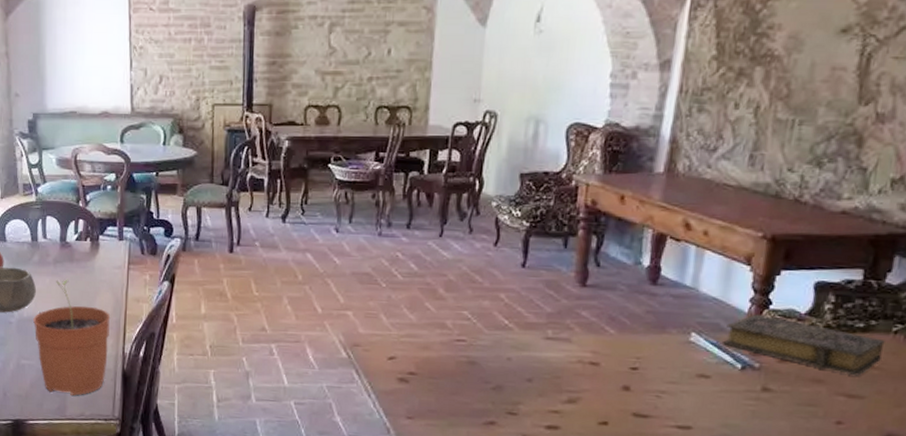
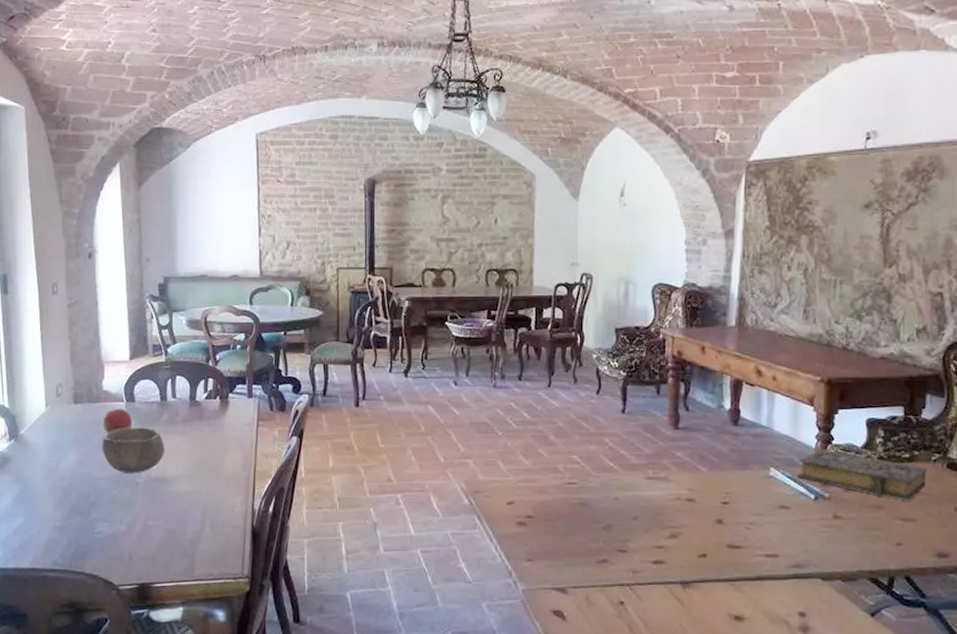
plant pot: present [33,279,111,396] -> none [161,437,240,555]

